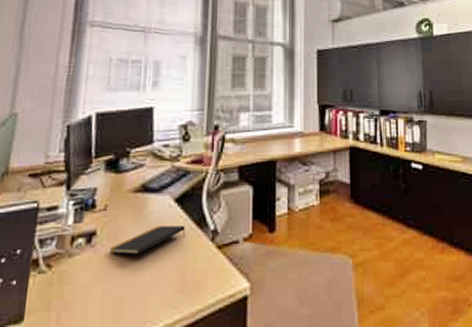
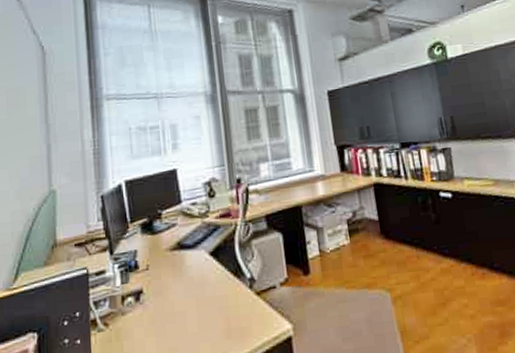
notepad: present [109,225,185,254] -> none [157,276,224,309]

